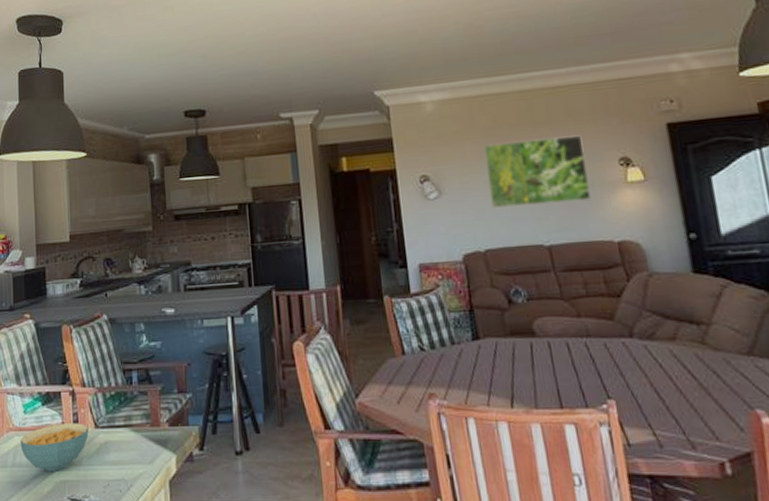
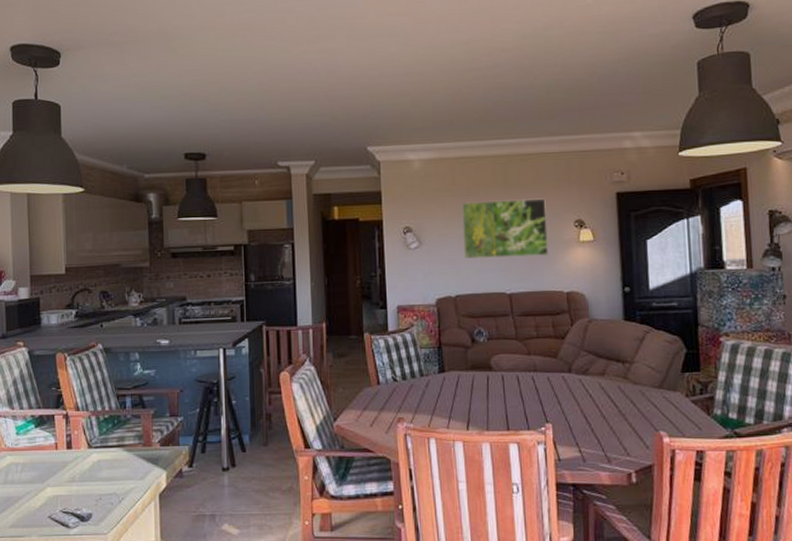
cereal bowl: present [20,423,89,471] -> none [13,443,82,487]

